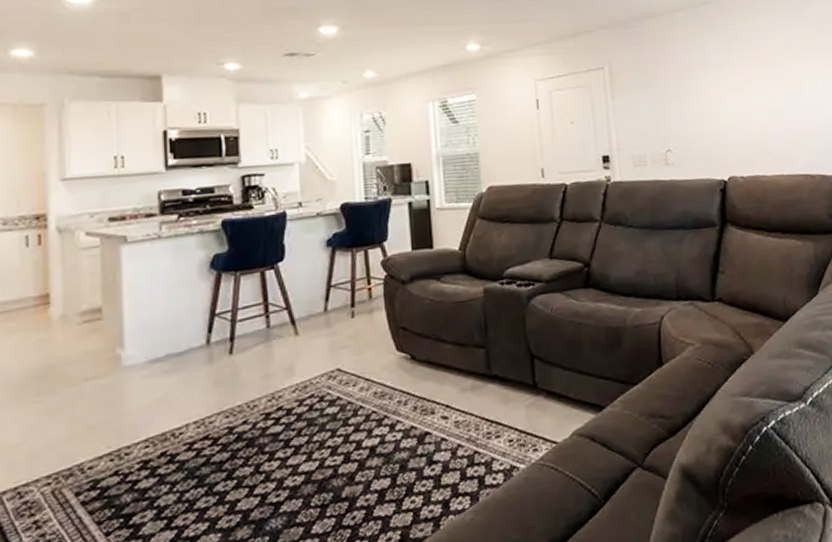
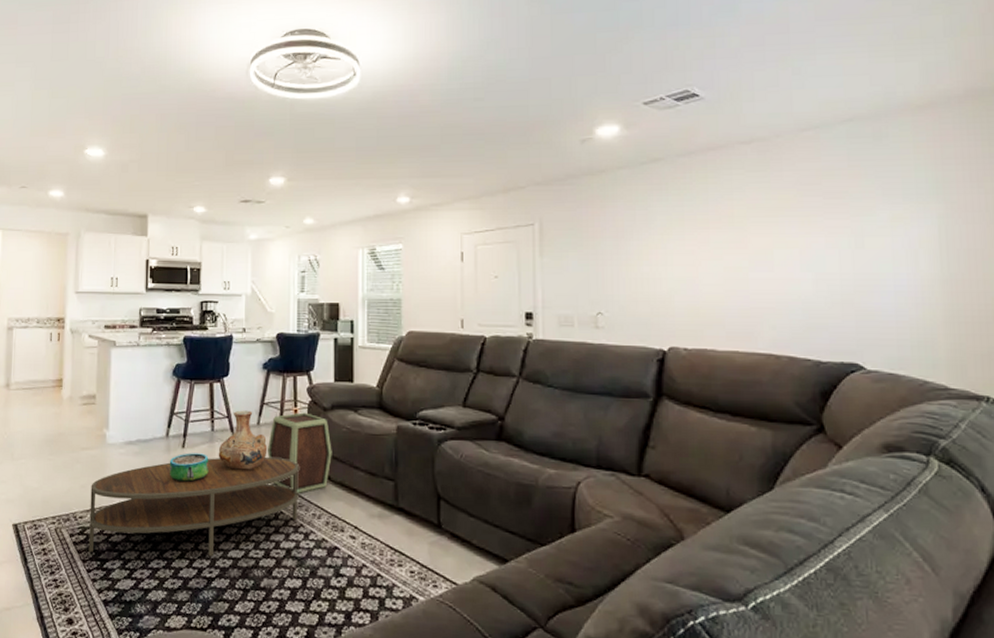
coffee table: none [102,345,380,510] -> present [88,458,299,557]
decorative bowl: none [213,356,267,397] -> present [169,453,209,483]
vase: none [277,297,339,369] -> present [218,410,268,470]
planter: none [338,289,415,382] -> present [267,412,332,494]

